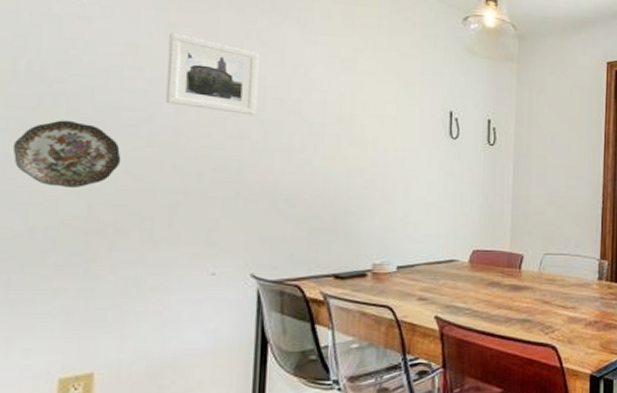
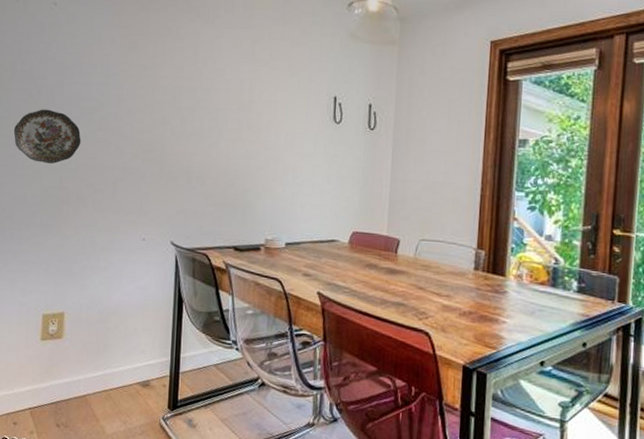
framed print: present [165,33,259,116] -> none [111,33,177,103]

